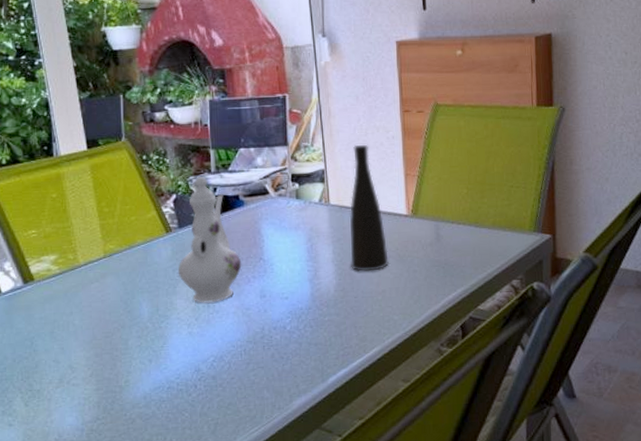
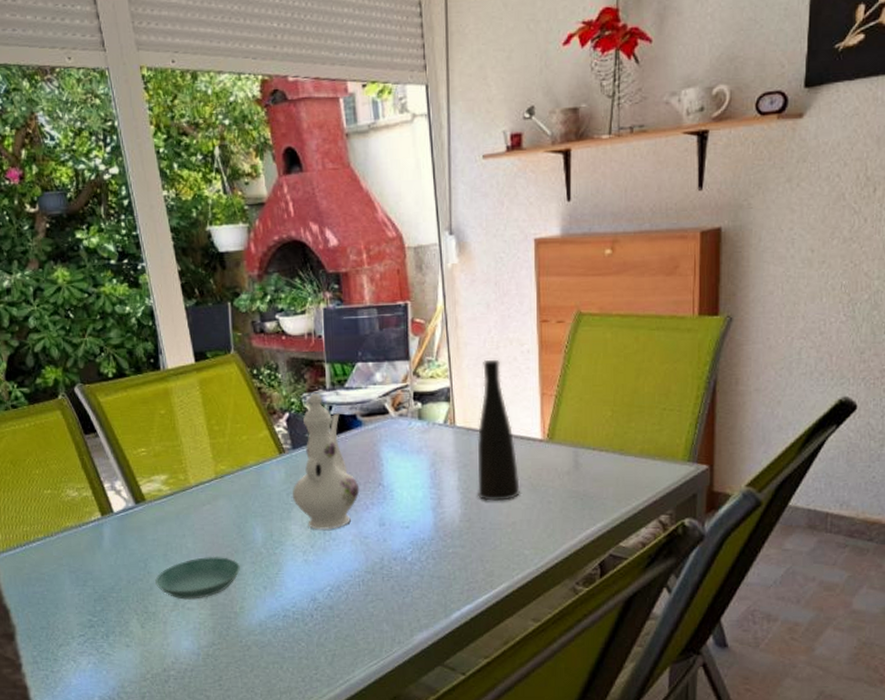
saucer: none [40,331,127,376] -> present [154,556,241,600]

